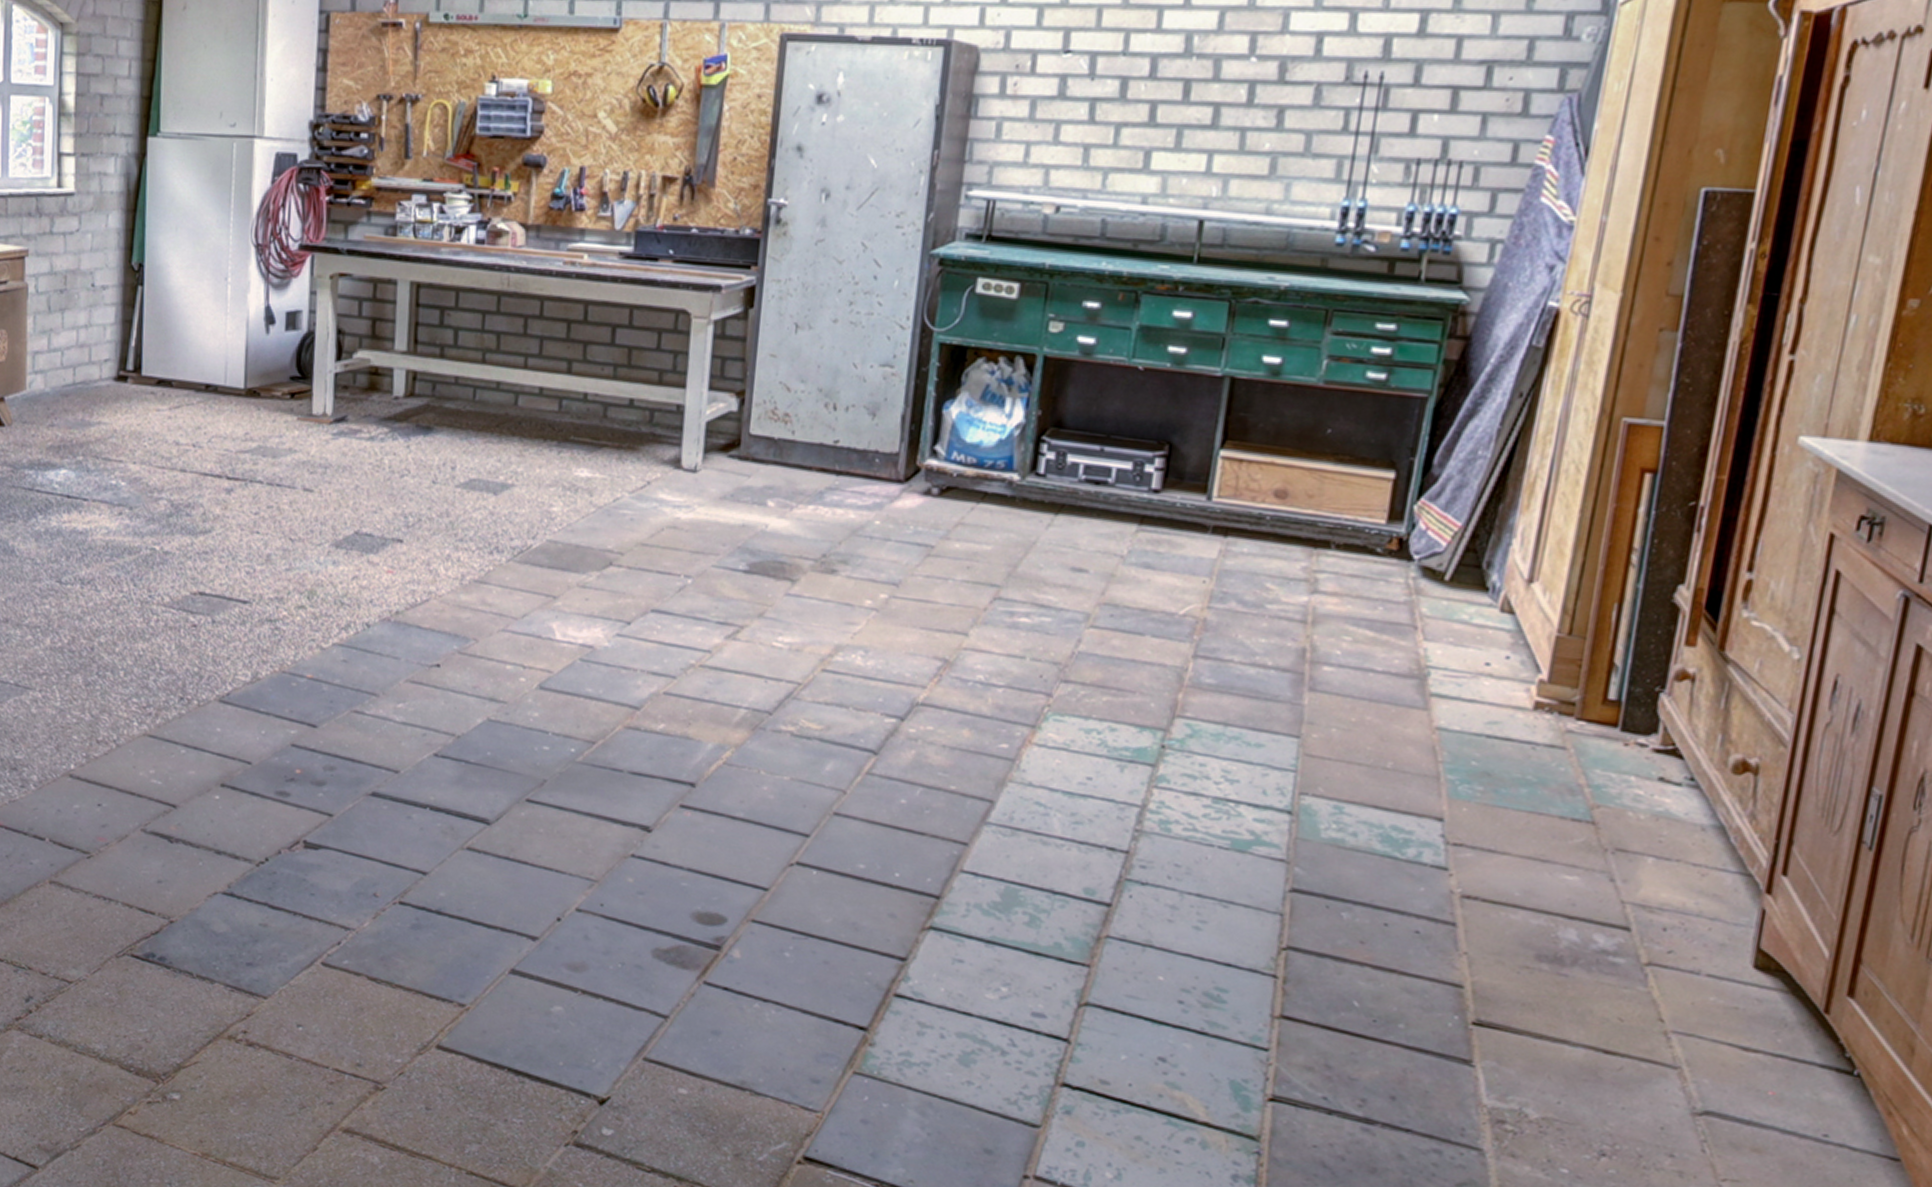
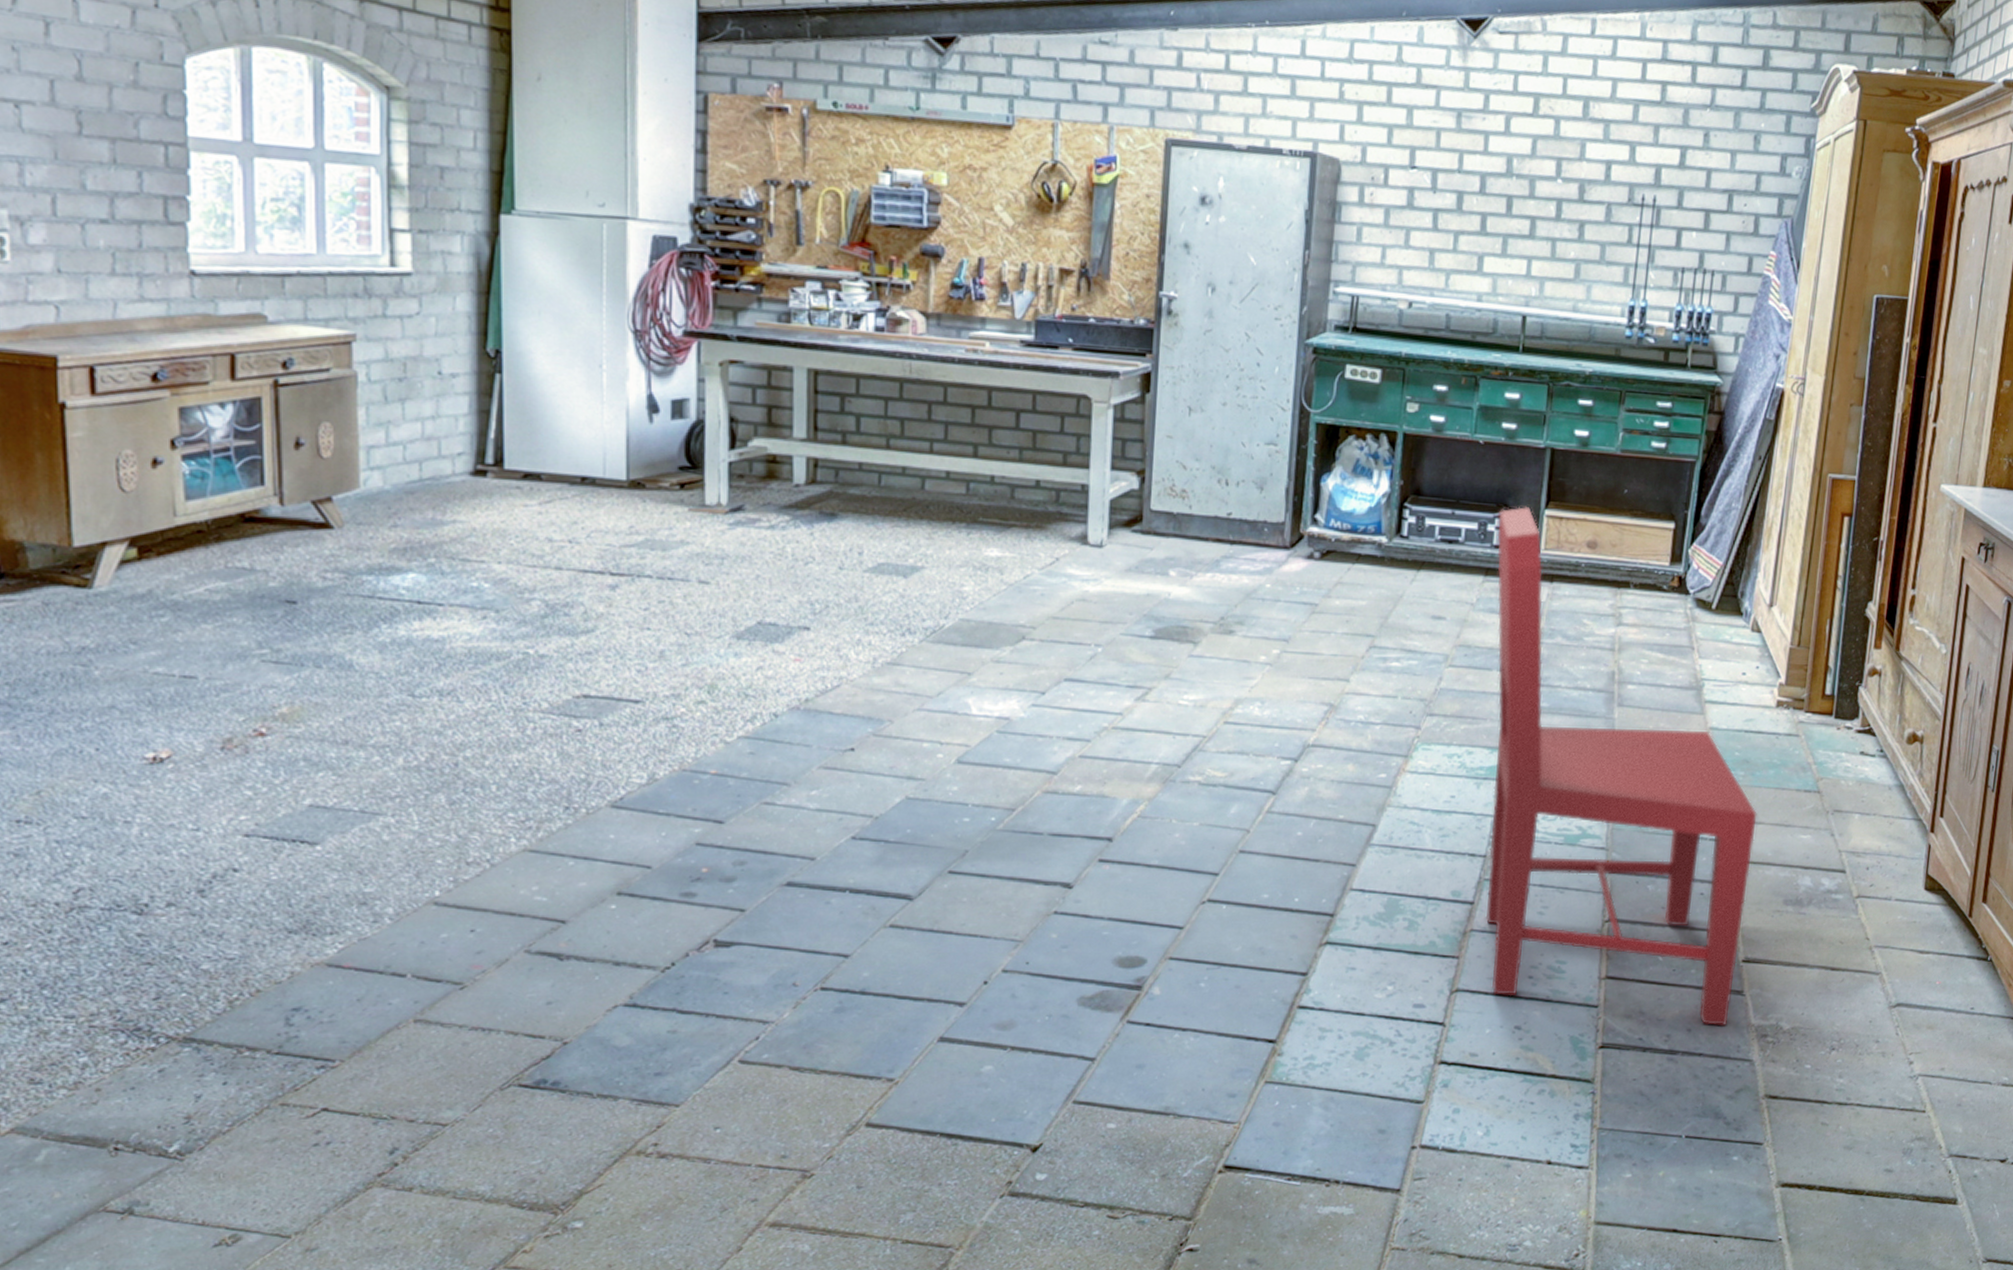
dining chair: none [1125,444,1501,1101] -> present [1485,506,1757,1027]

